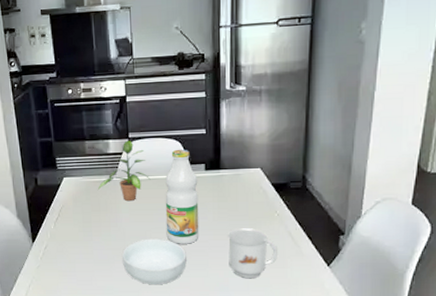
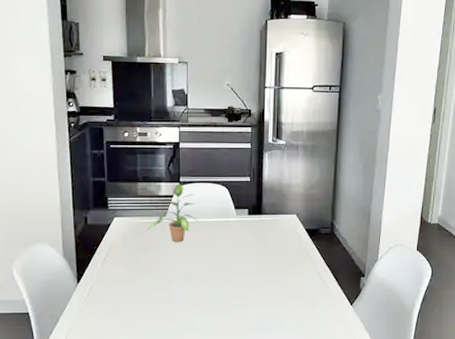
cereal bowl: present [122,238,187,284] -> none [168,279,228,325]
bottle: present [165,149,199,244] -> none [210,194,242,285]
mug: present [228,228,277,279] -> none [266,270,309,318]

